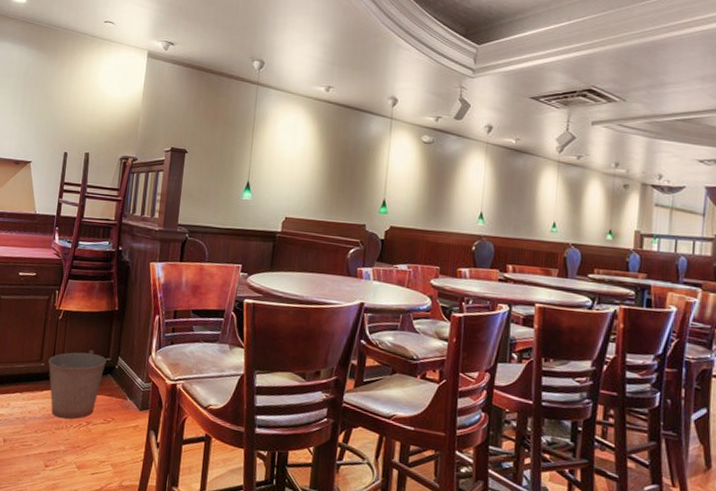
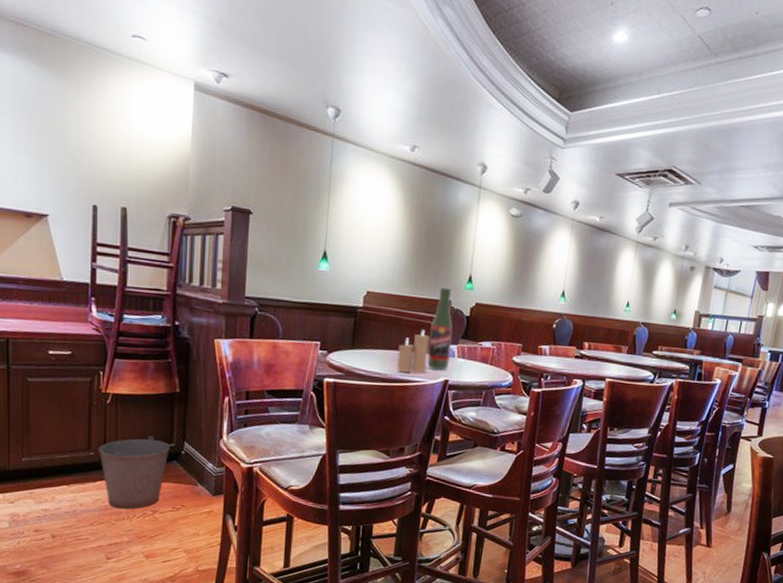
candle: none [313,253,345,297] -> present [396,329,430,374]
beer bottle: none [342,212,368,294] -> present [427,287,453,371]

